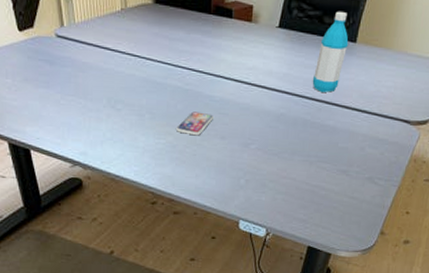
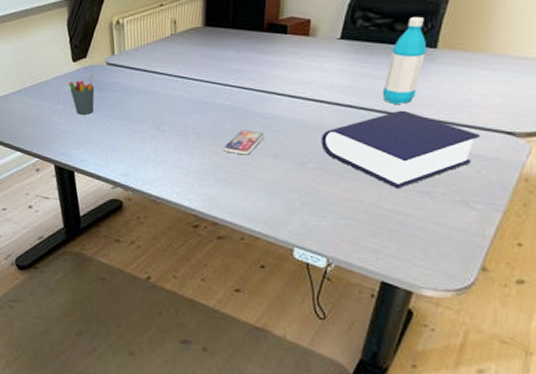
pen holder: none [16,45,45,90] -> present [69,73,95,115]
book: none [262,98,386,168] -> present [321,110,481,189]

